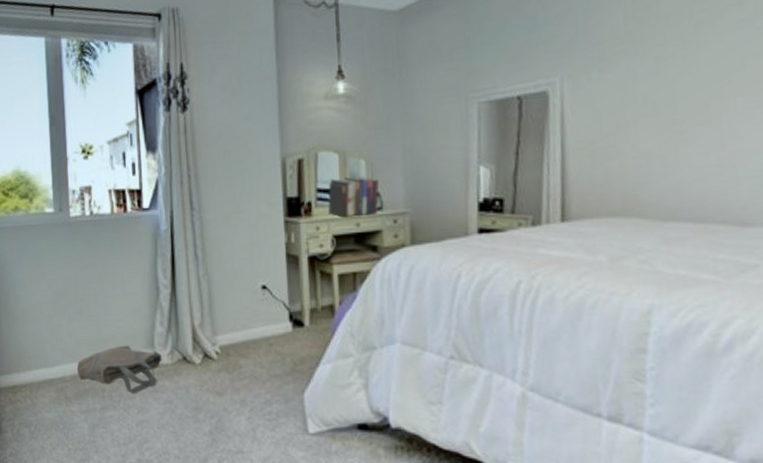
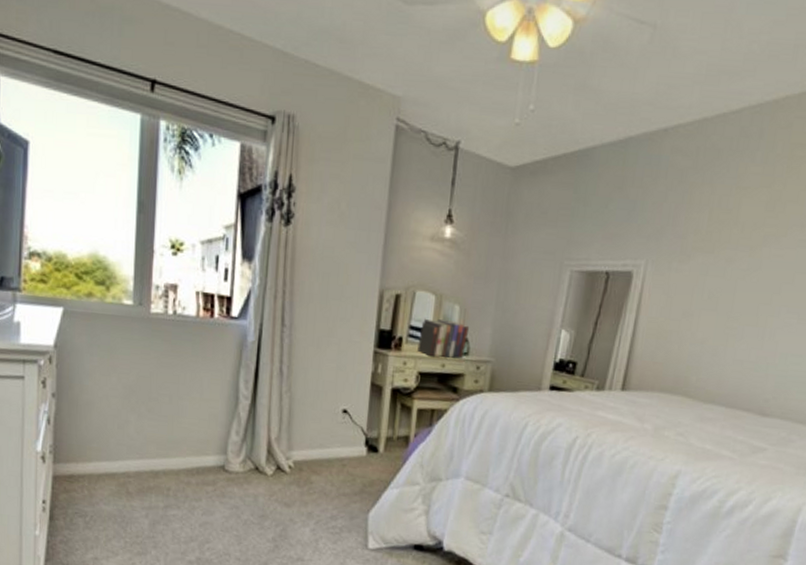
tote bag: present [76,345,162,394] -> none [142,448,234,497]

